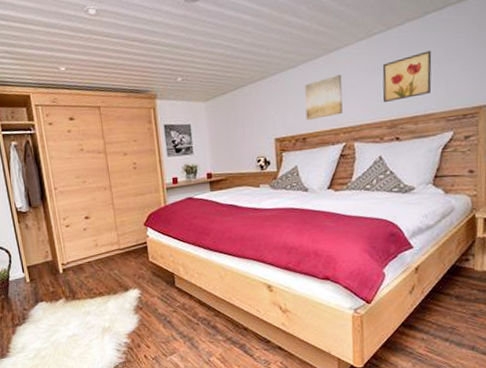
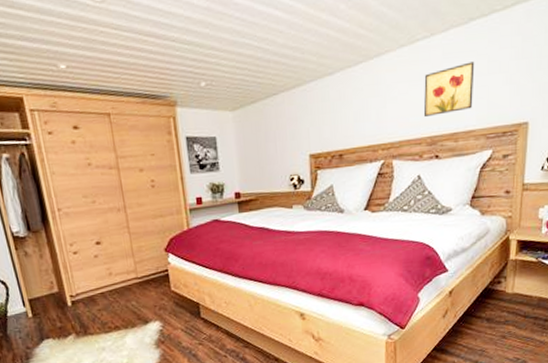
wall art: present [304,74,343,120] -> none [342,84,382,134]

